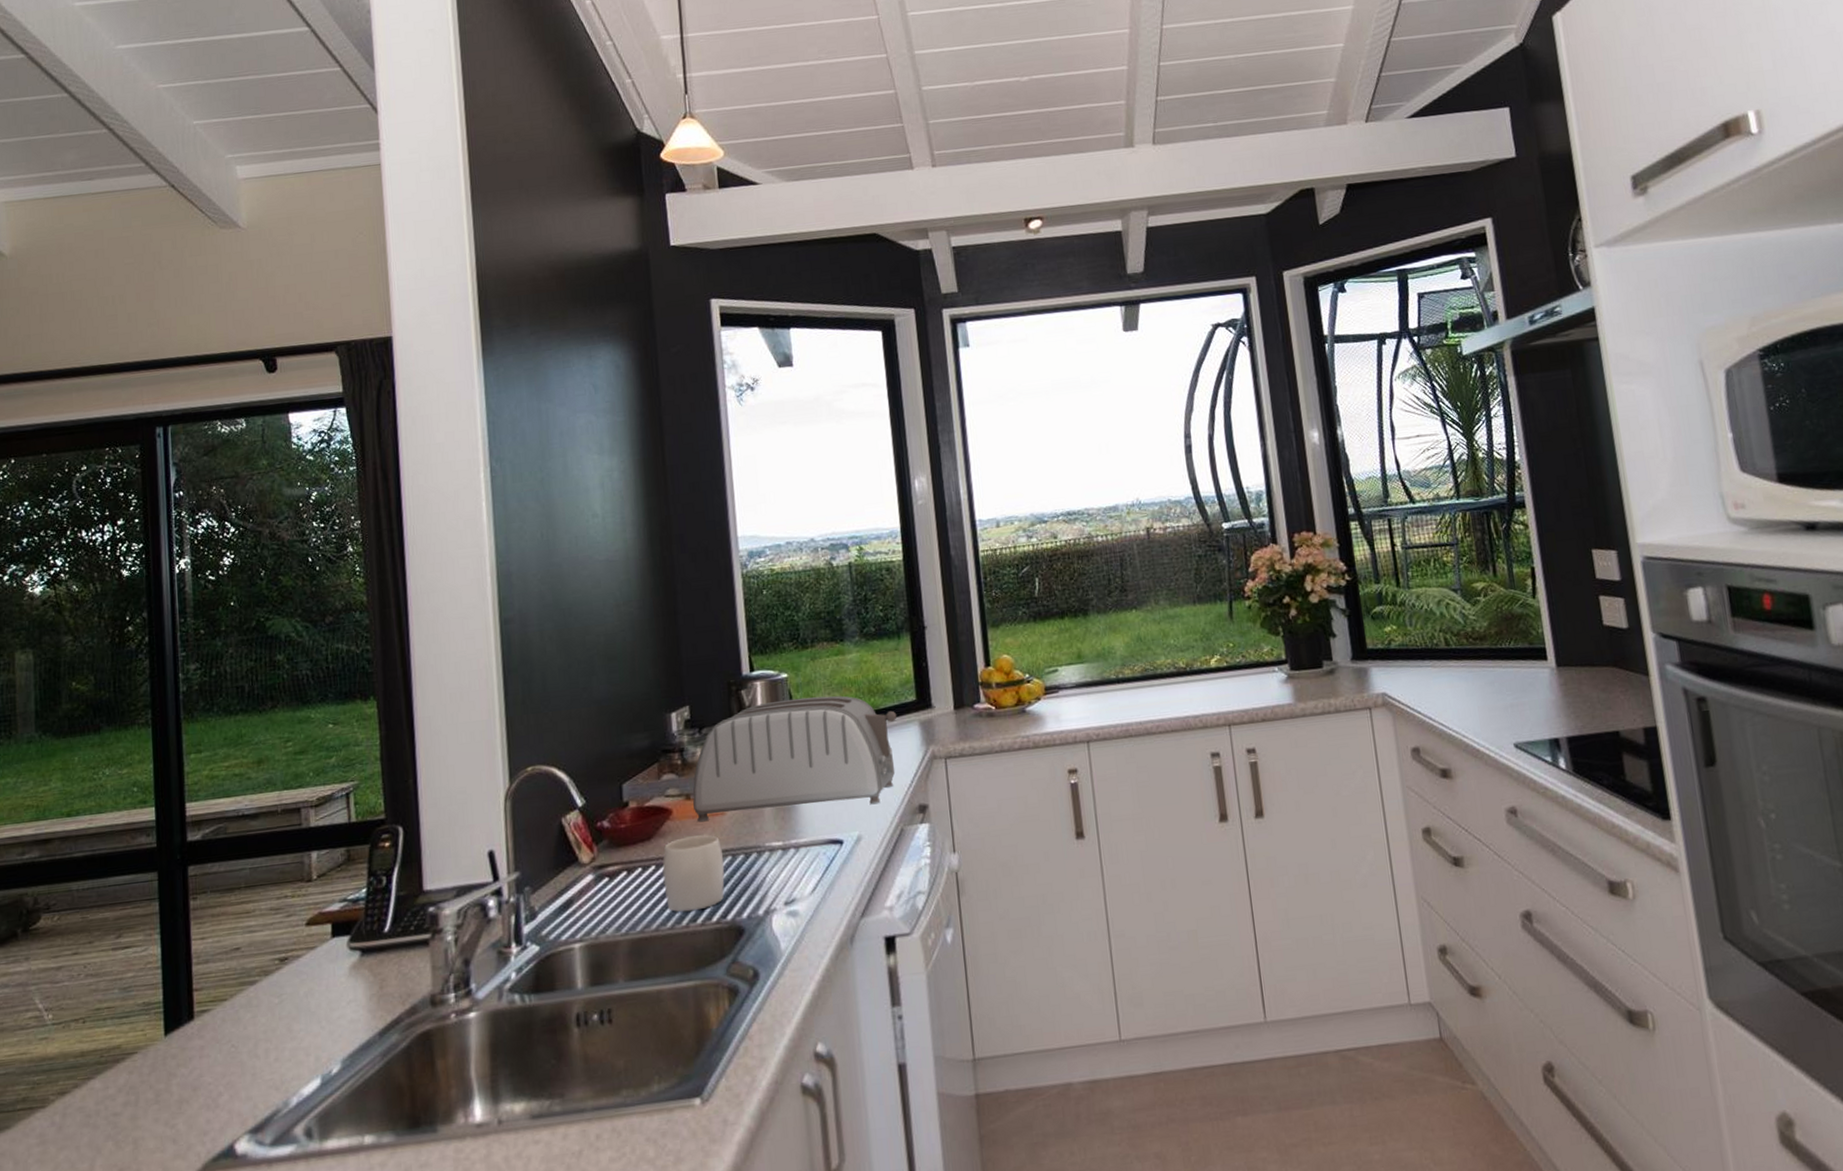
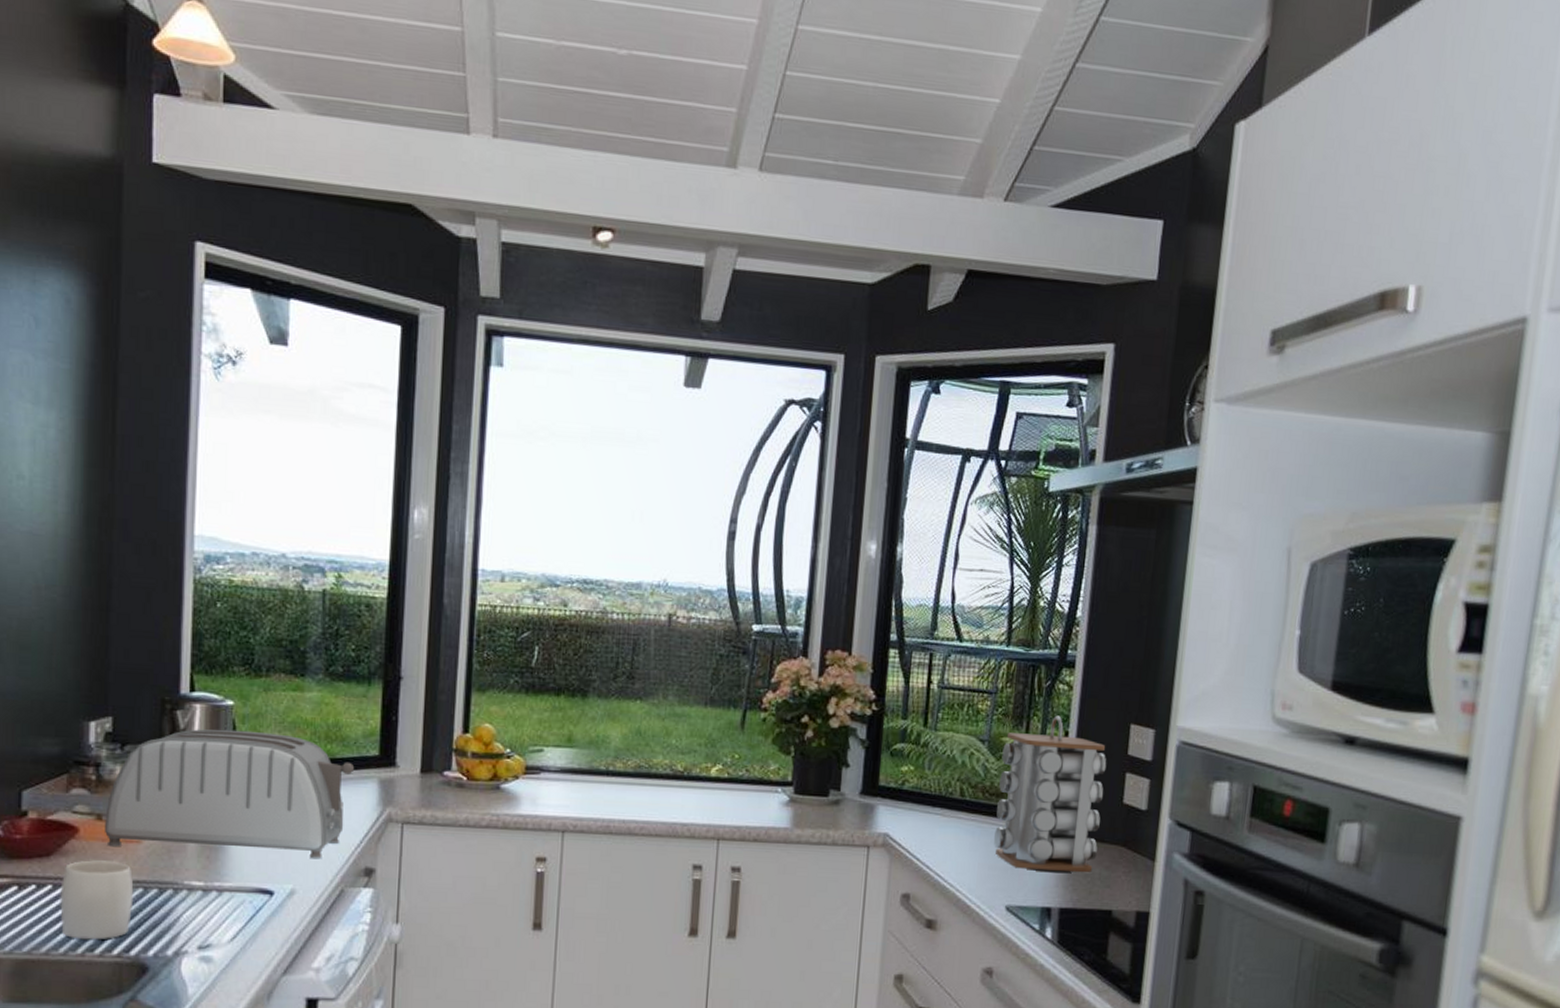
spice rack: none [1475,554,1591,705] -> present [993,715,1107,873]

